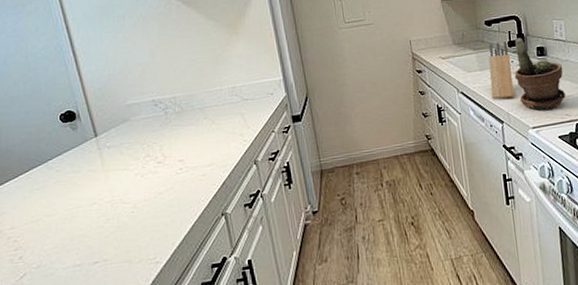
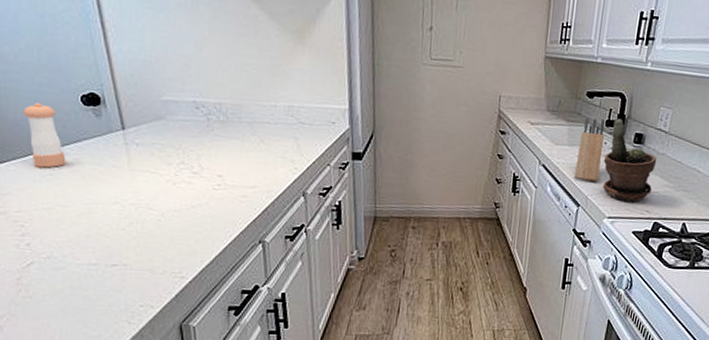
pepper shaker: none [13,128,50,185] -> present [23,102,66,168]

